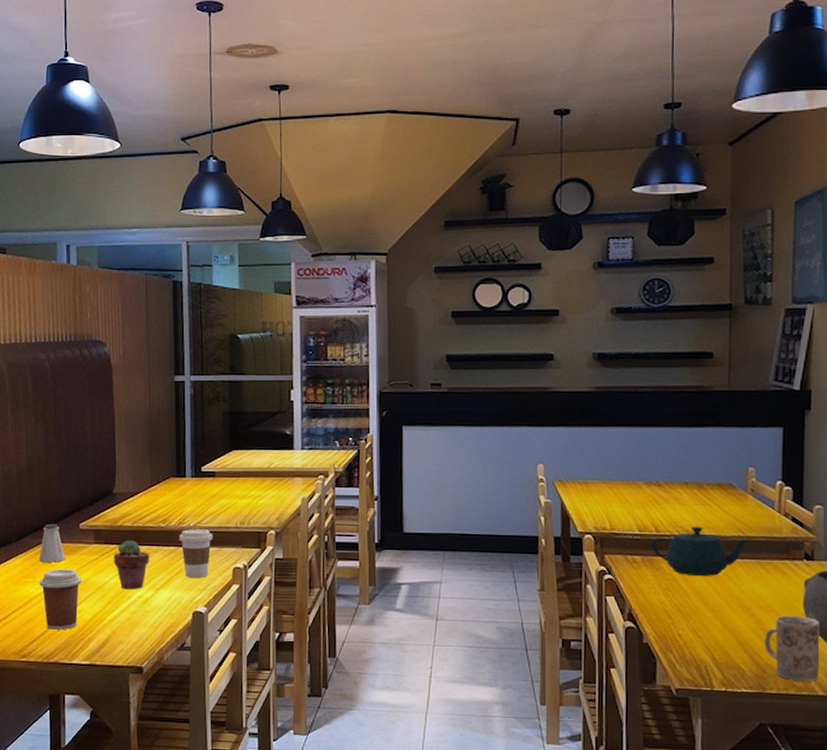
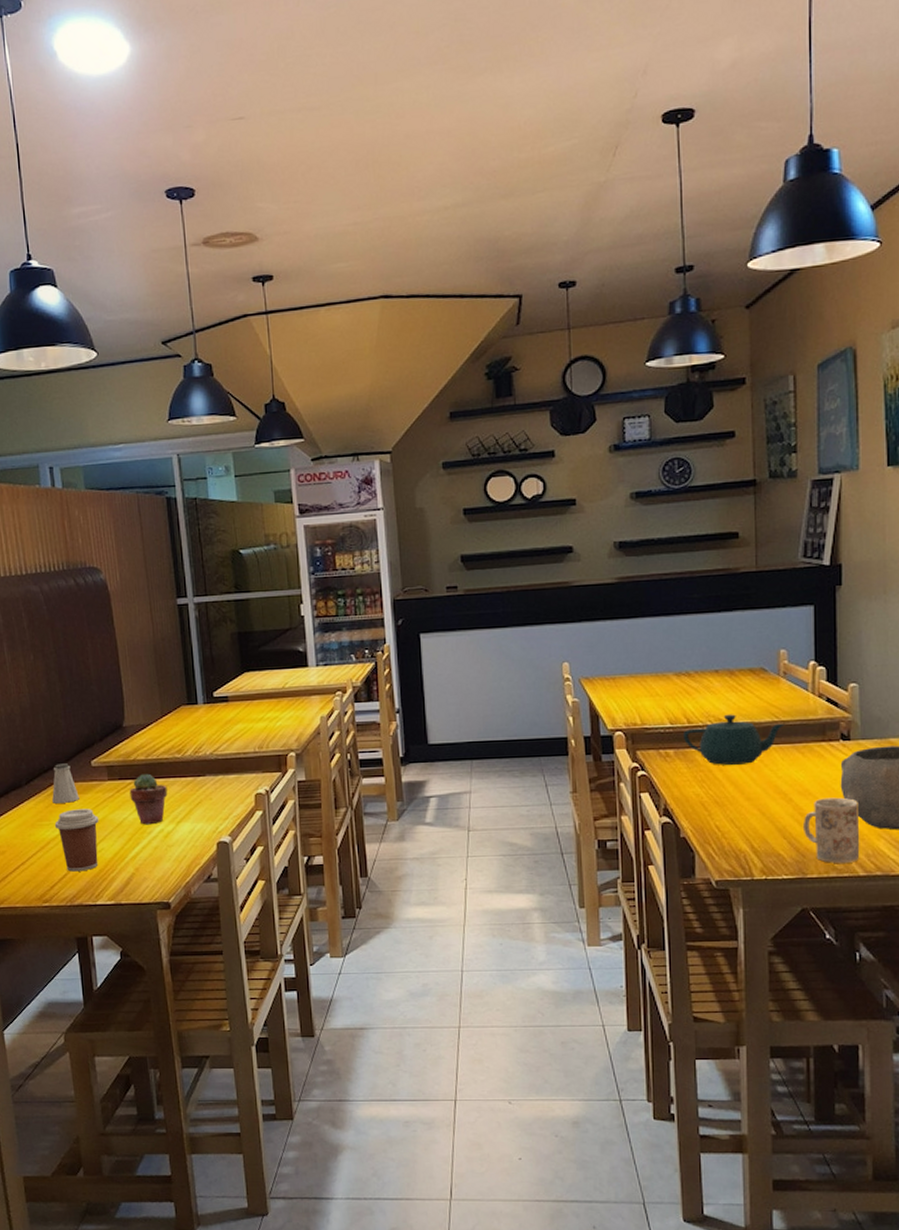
coffee cup: present [179,529,214,578] -> none [196,757,232,808]

